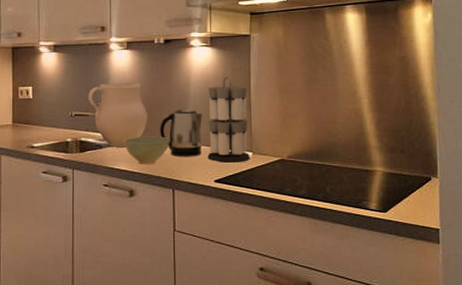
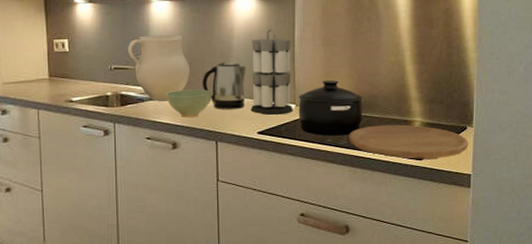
saucepan: none [255,128,322,185] -> present [298,80,363,136]
cutting board: none [308,174,435,211] -> present [349,124,469,159]

